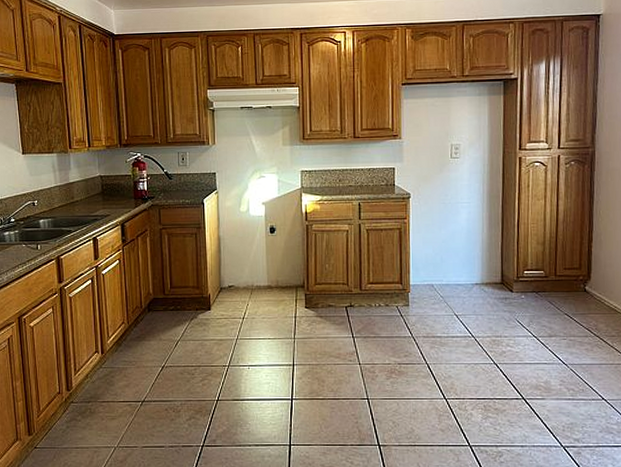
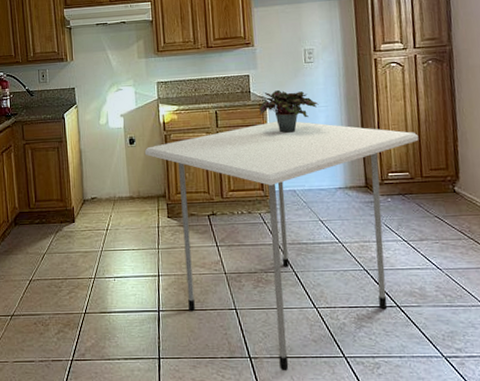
dining table: none [285,215,556,459] -> present [144,121,419,371]
potted plant: none [402,184,462,229] -> present [258,89,319,134]

